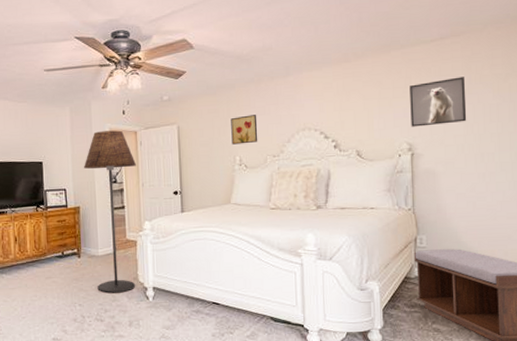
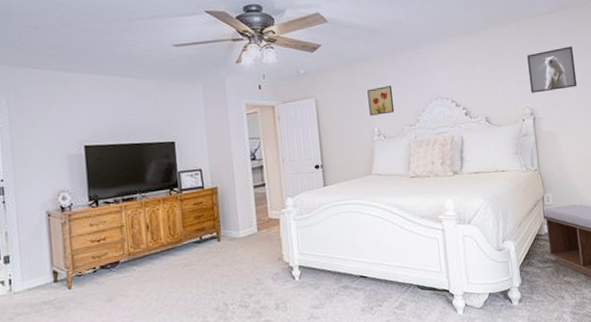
floor lamp: present [84,130,136,294] -> none [220,105,281,277]

